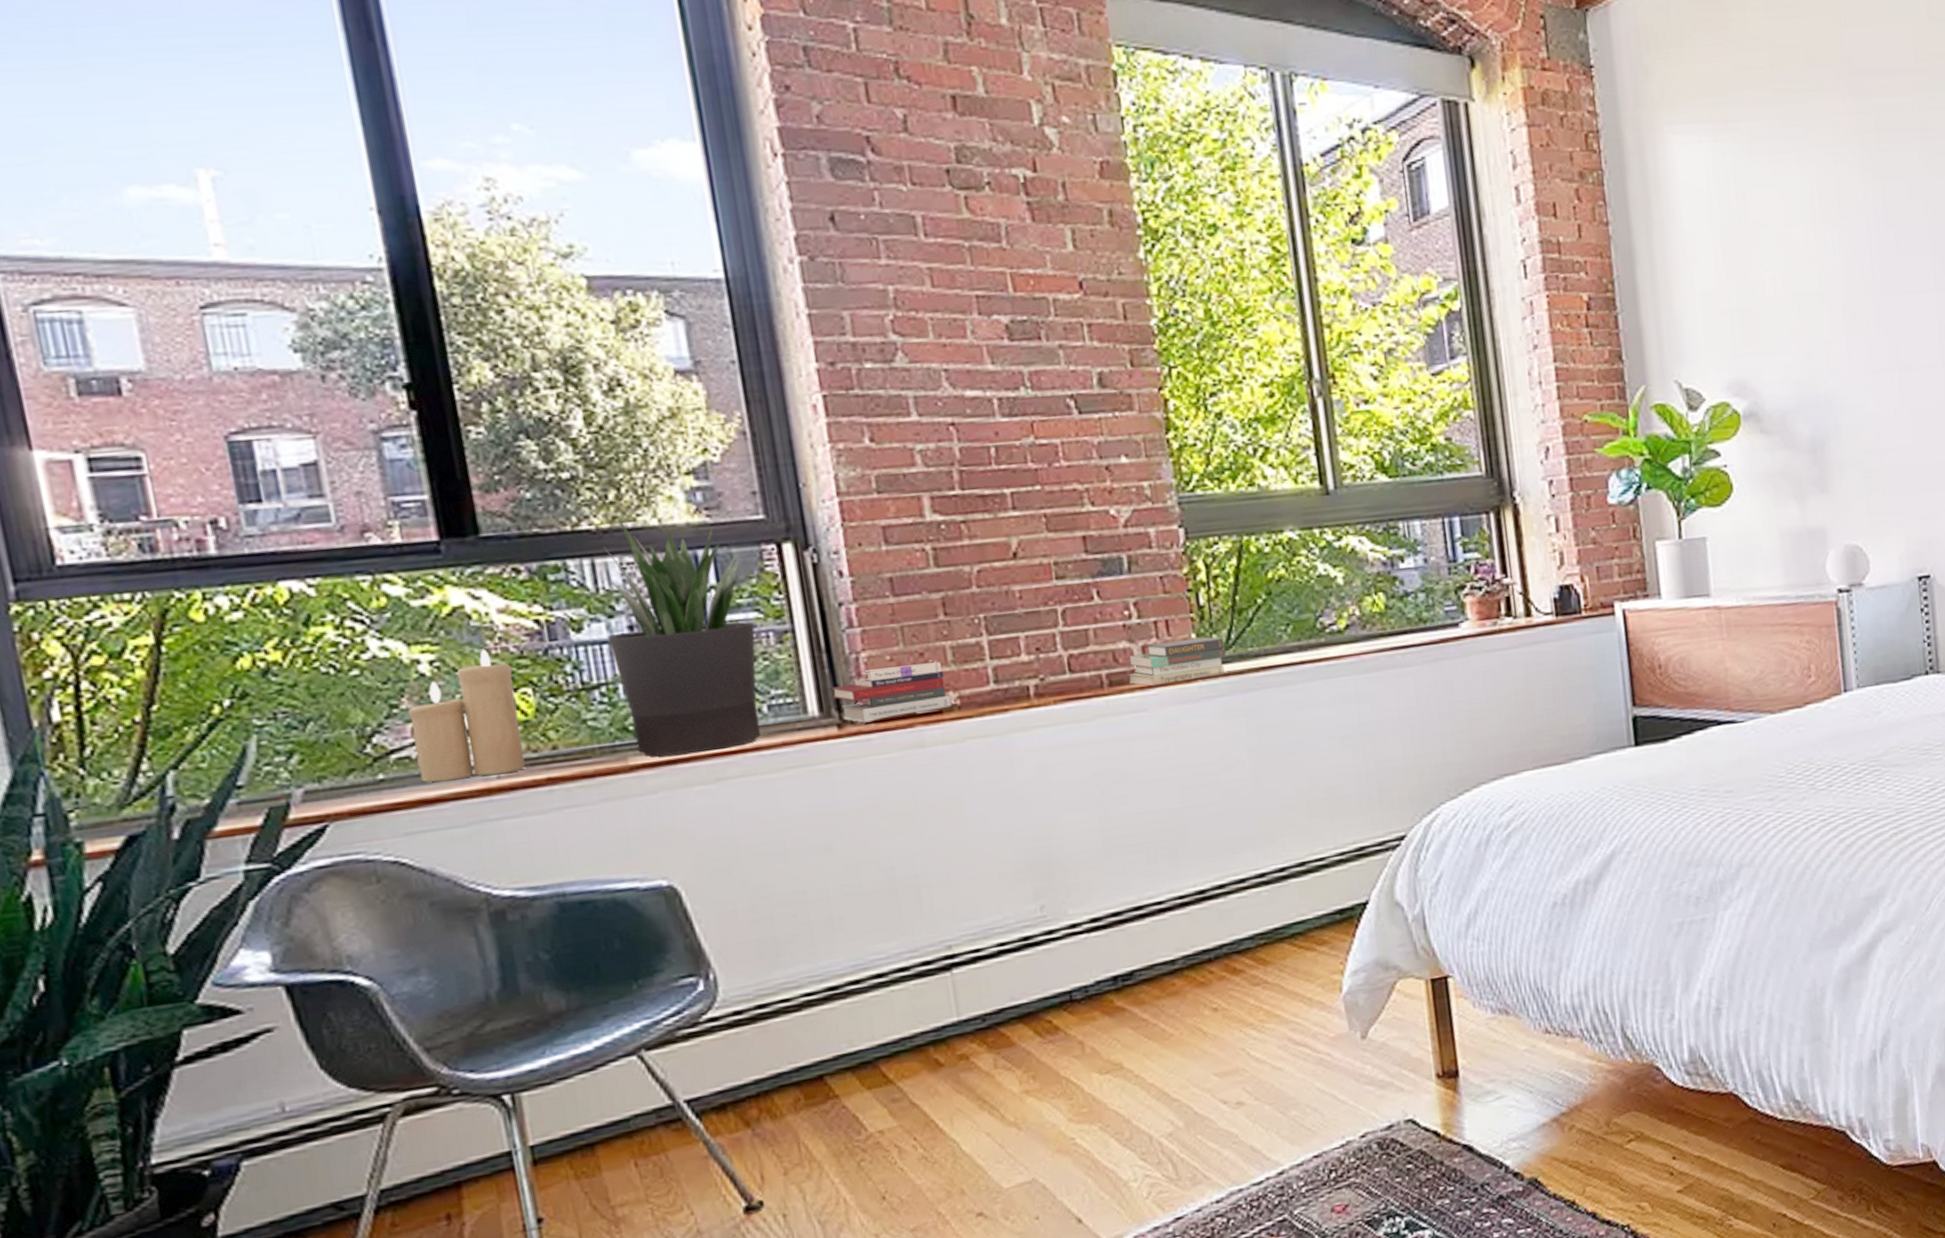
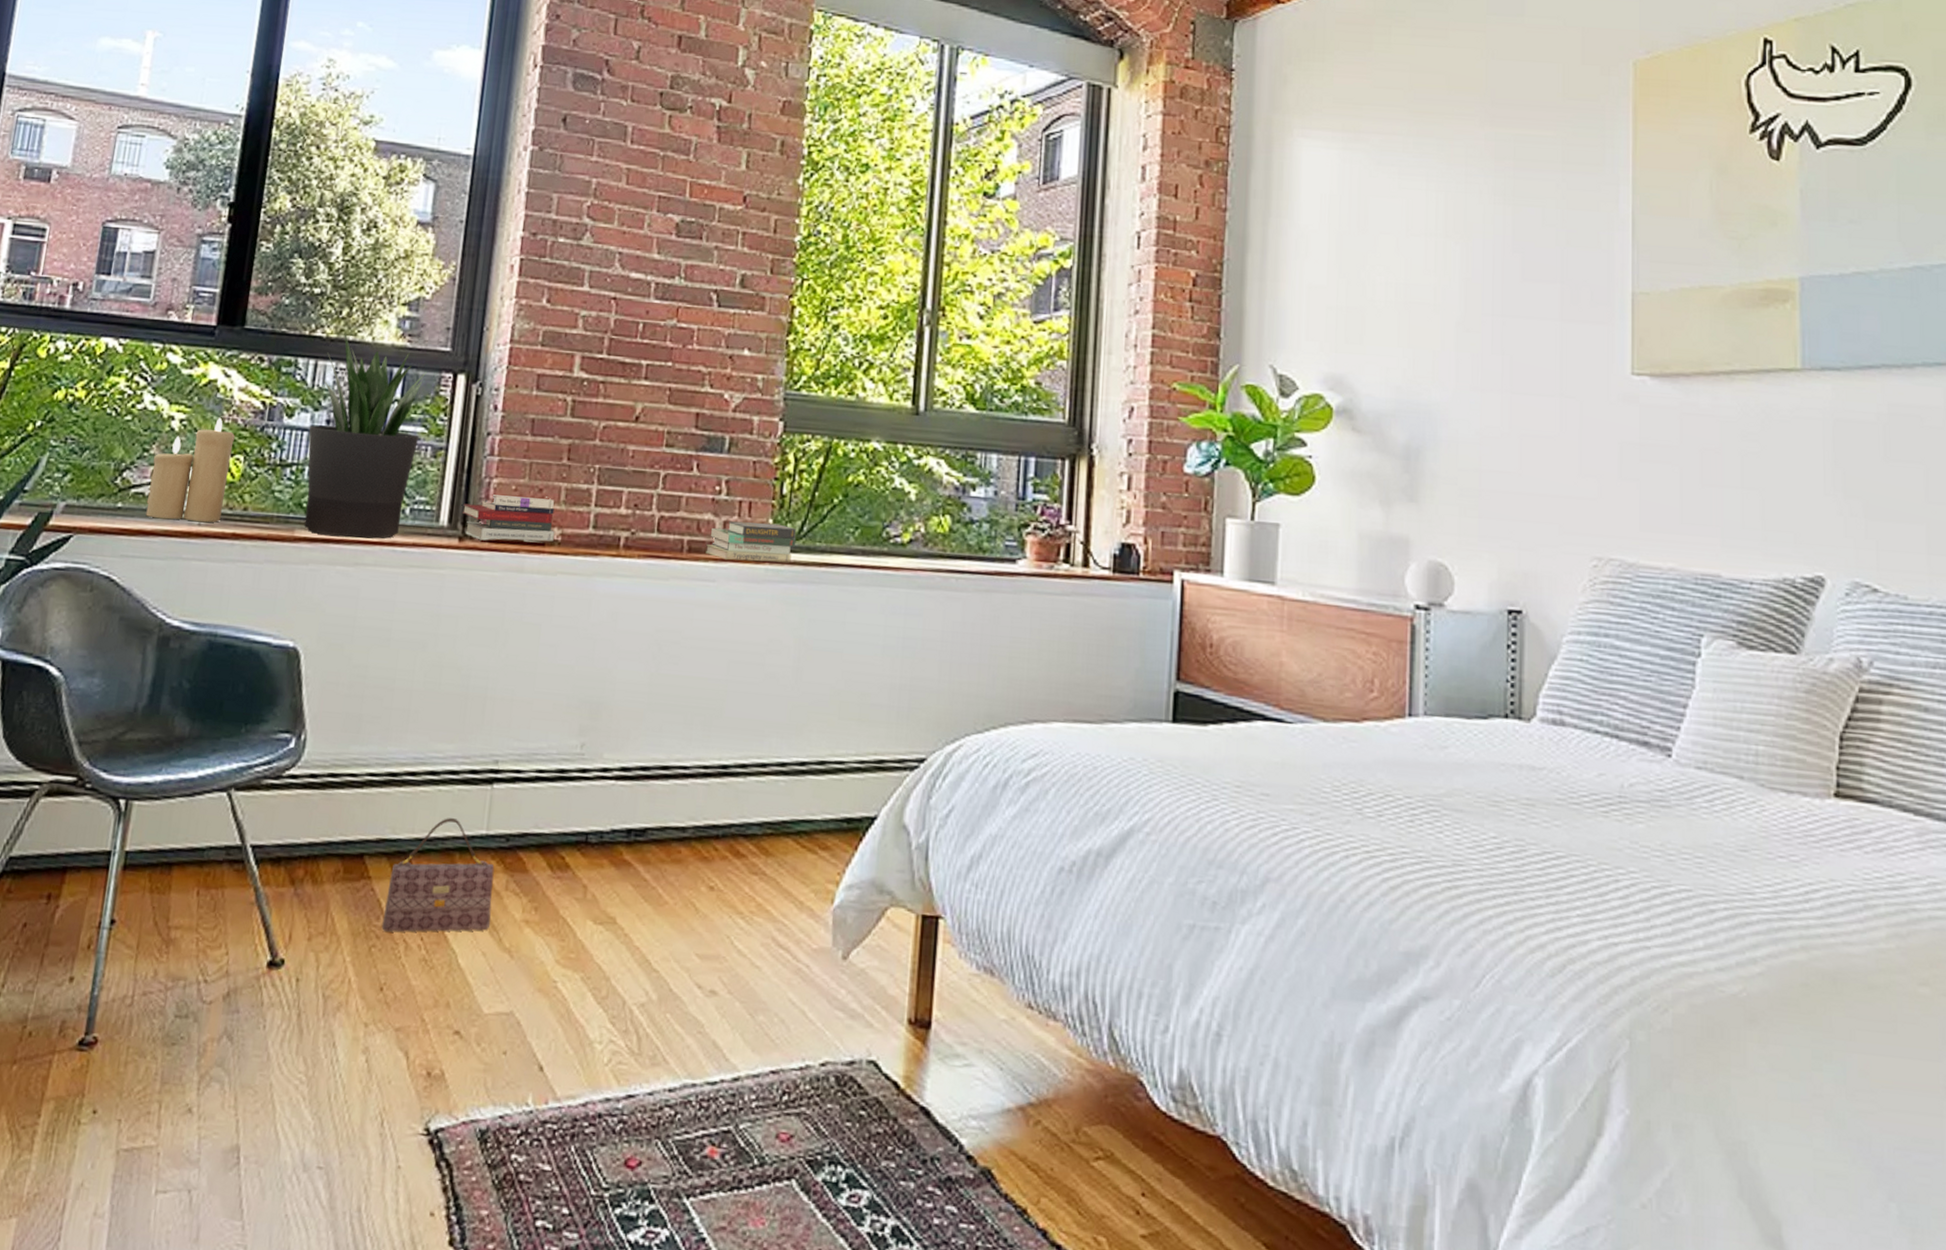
handbag: none [860,1014,988,1143] -> present [381,818,495,933]

